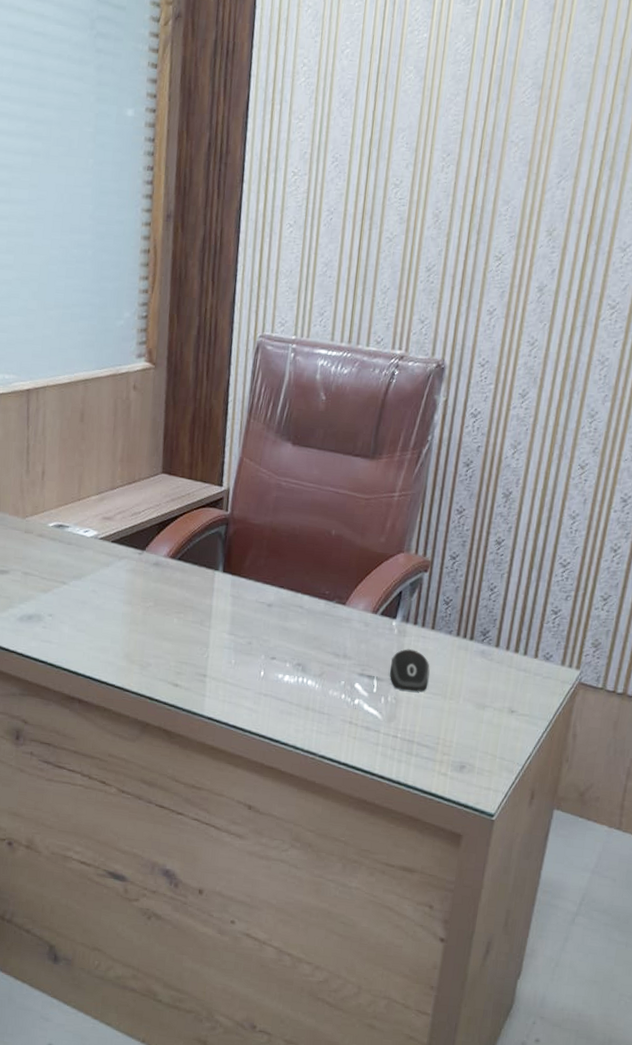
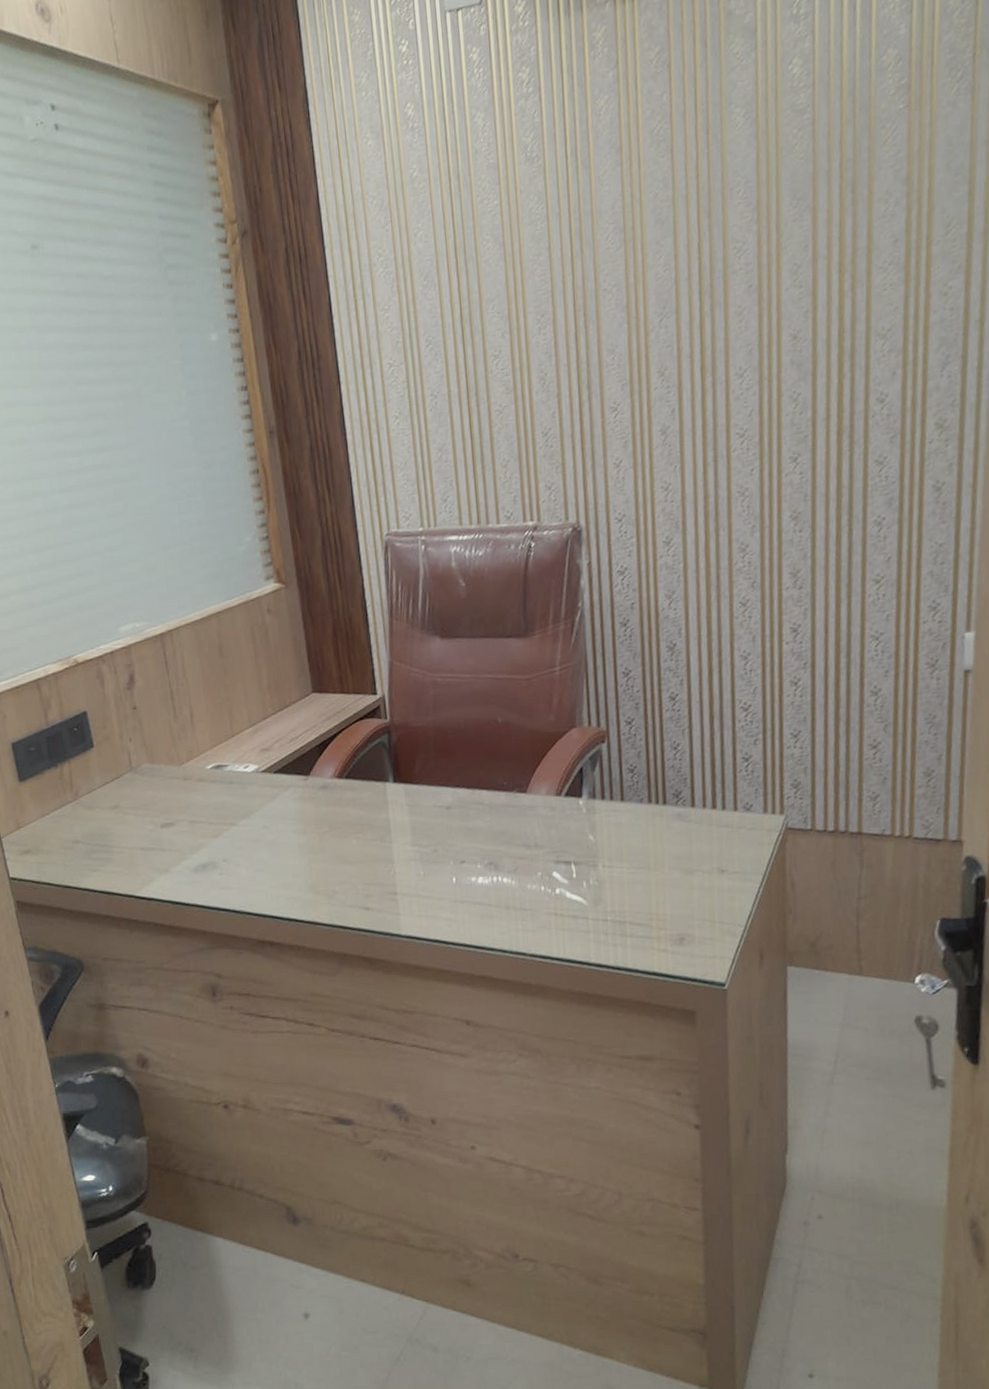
computer mouse: present [390,649,430,691] -> none [584,826,629,870]

